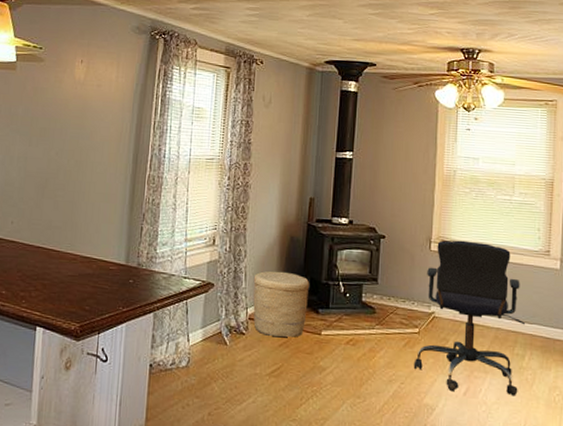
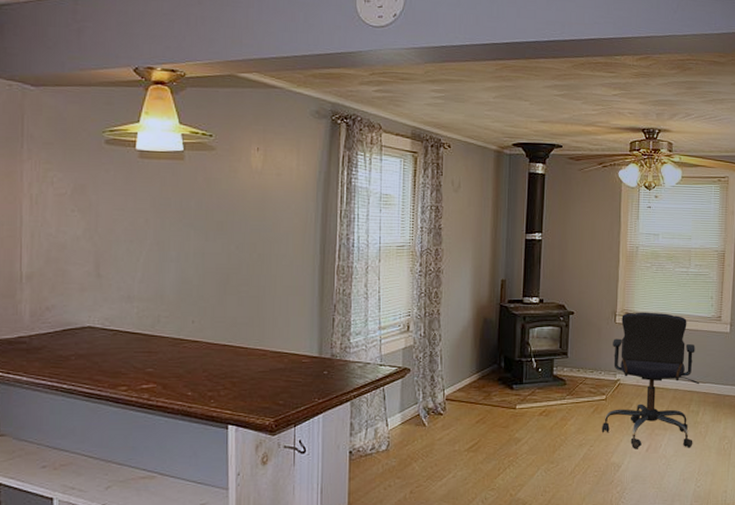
woven basket: present [253,271,310,338] -> none [449,352,504,415]

